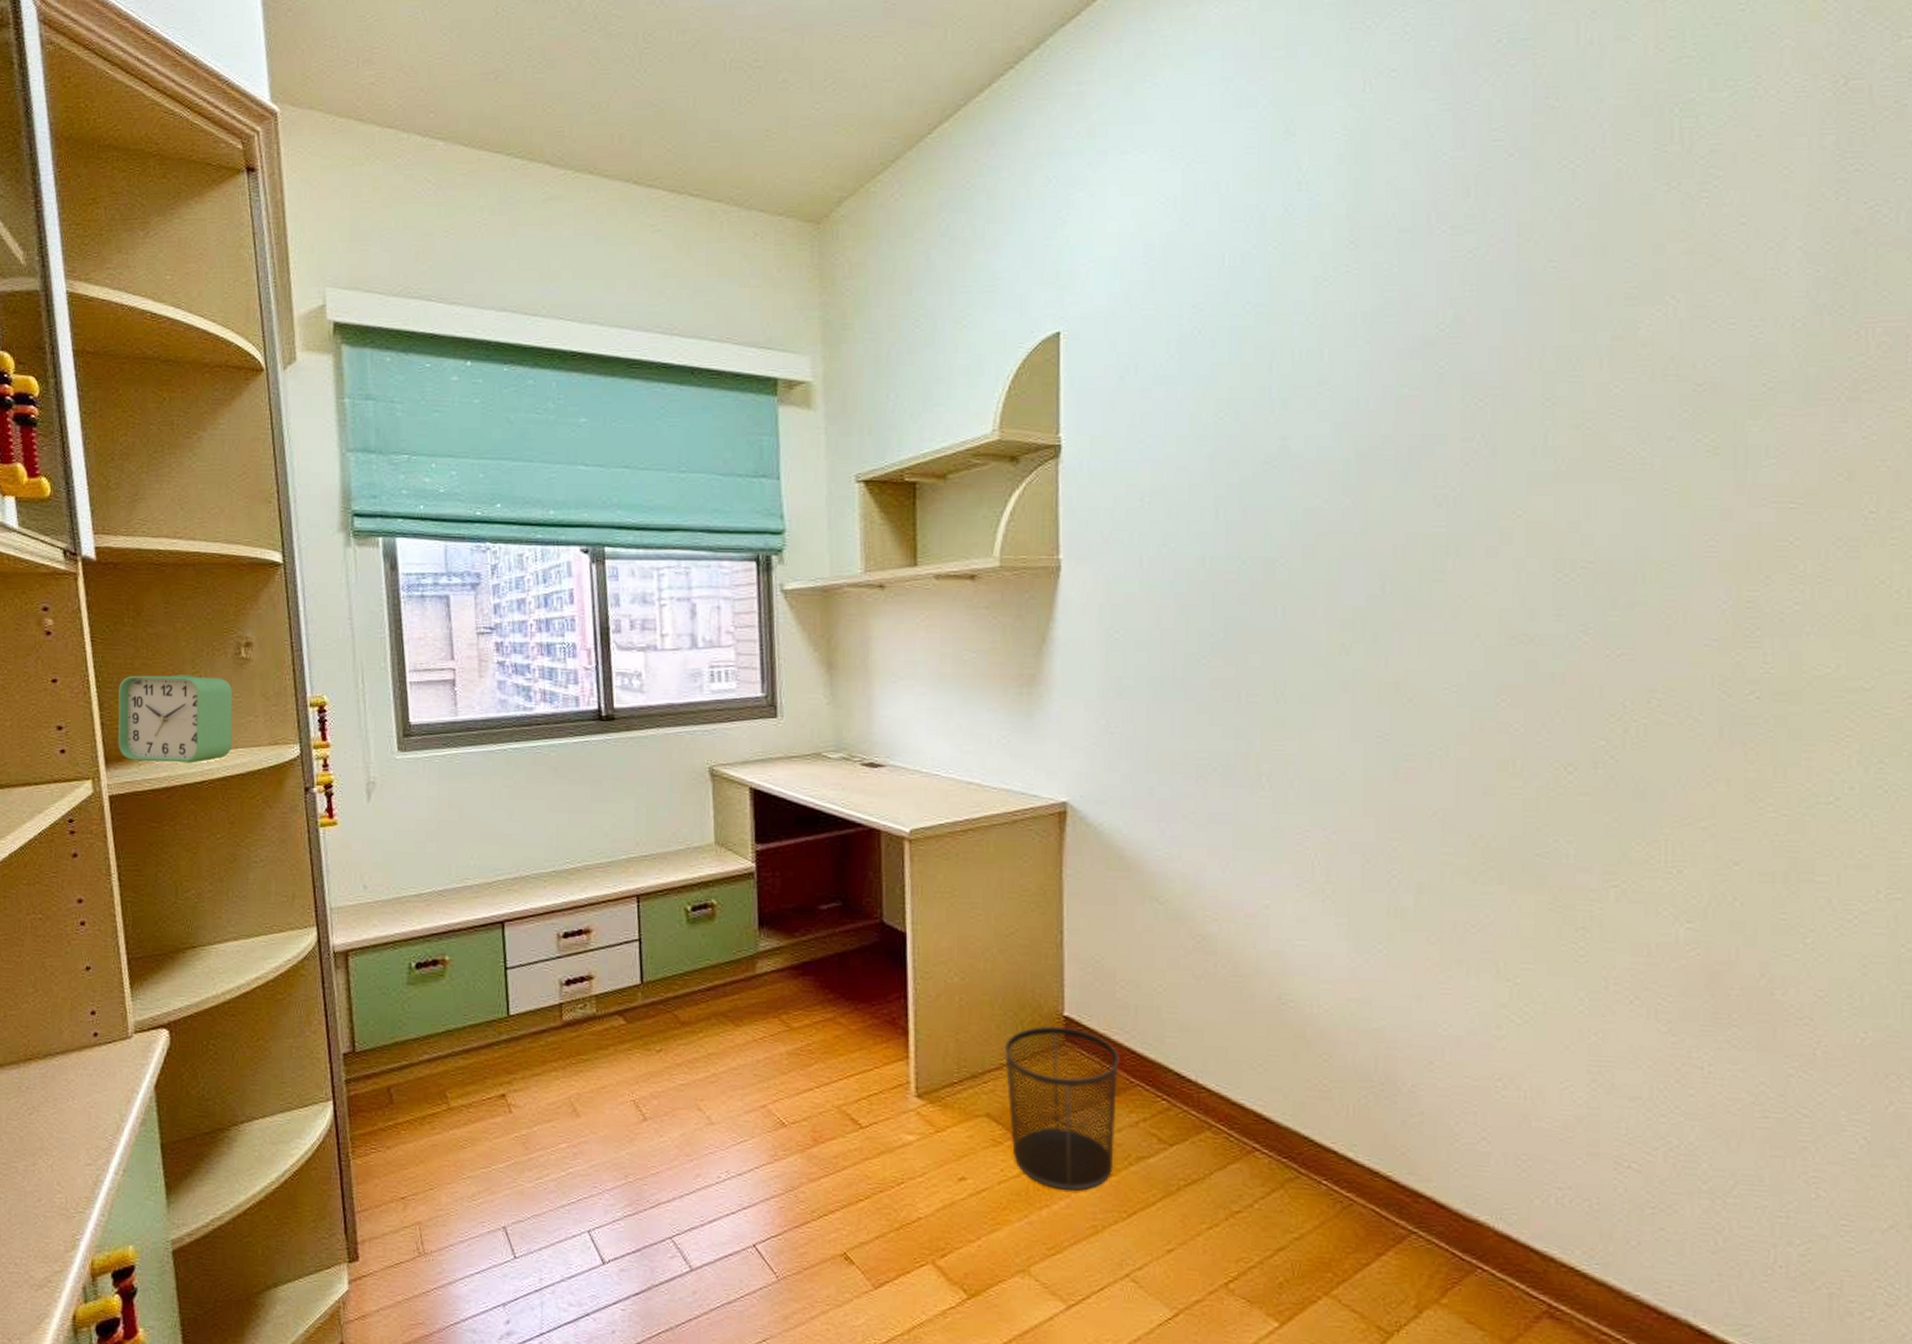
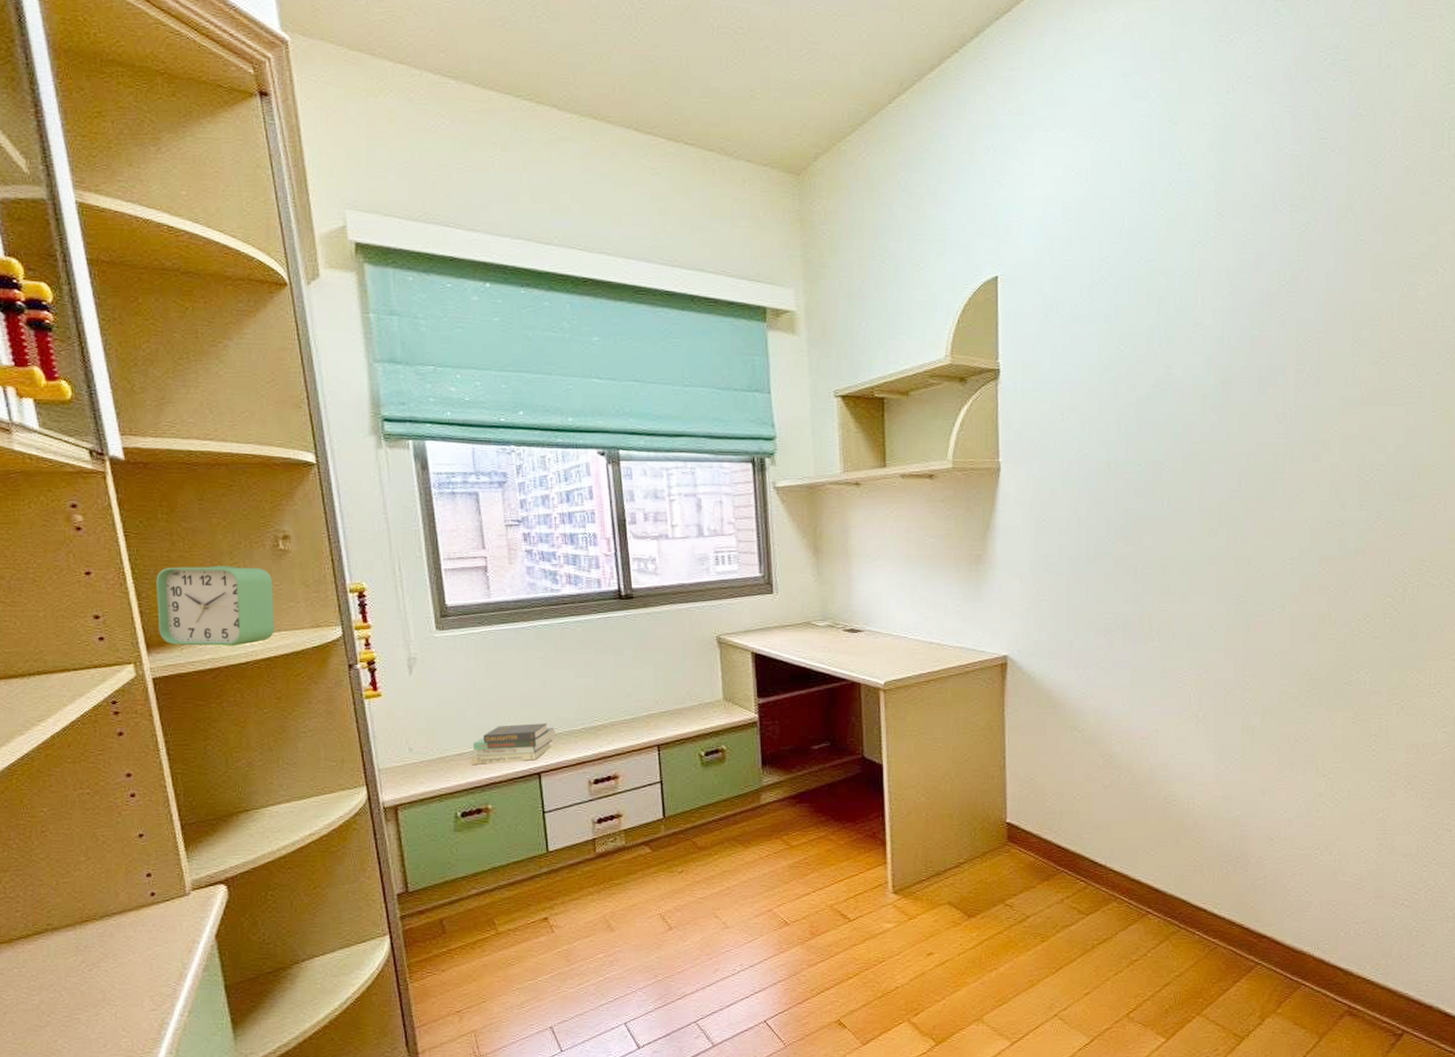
books: none [428,863,522,909] -> present [470,723,555,765]
waste bin: present [1005,1026,1119,1191] -> none [962,831,1049,955]

